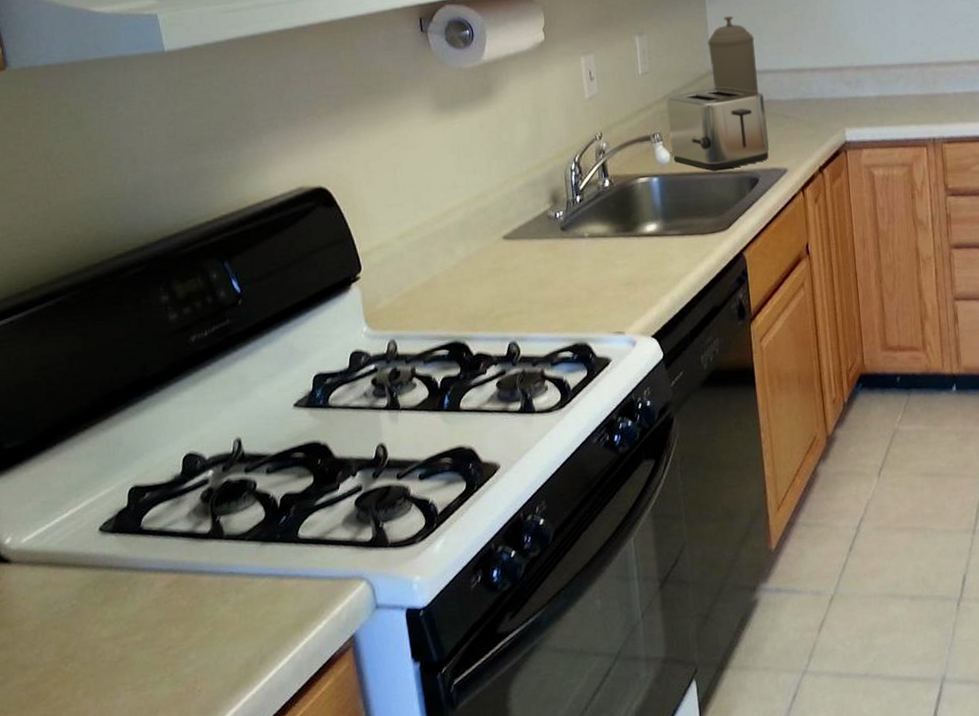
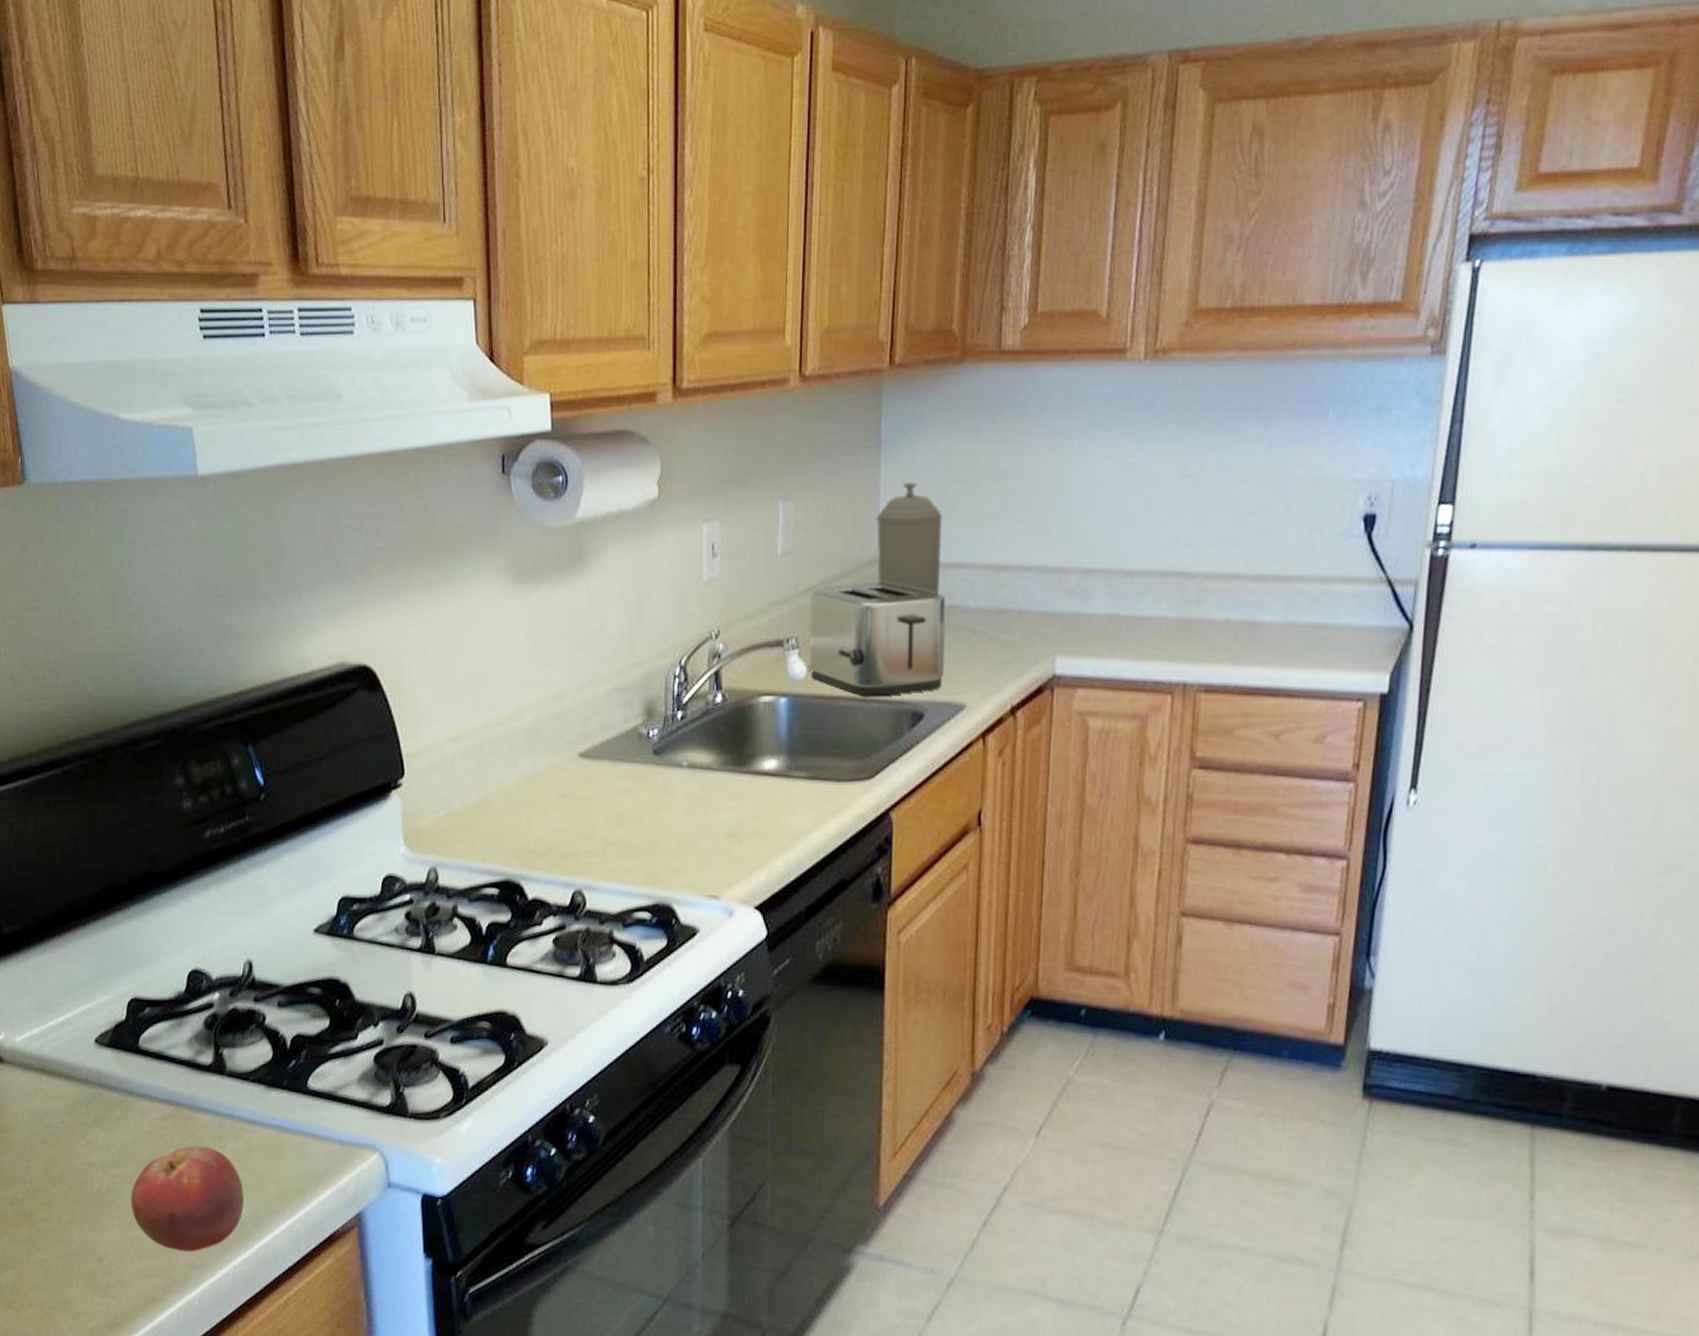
fruit: none [141,603,249,701] -> present [130,1145,244,1252]

